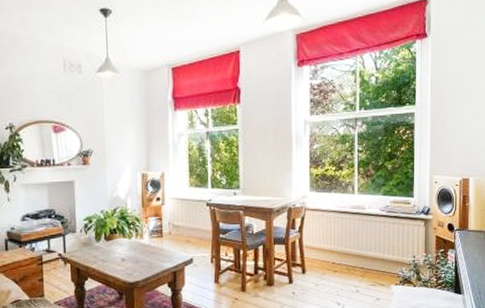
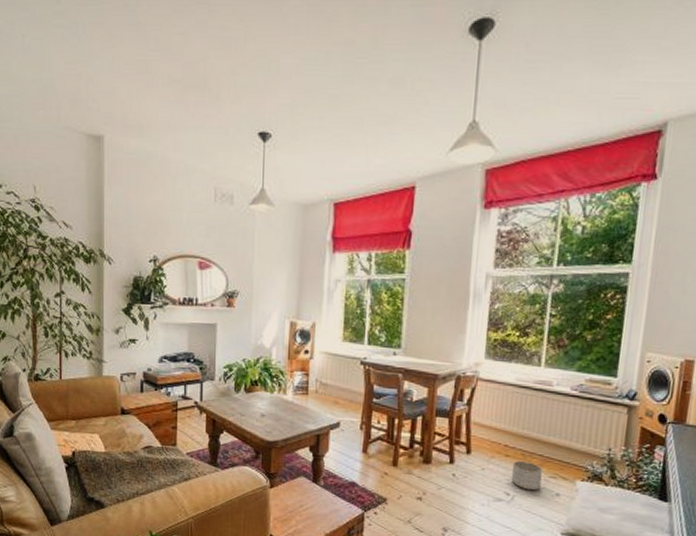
planter: none [340,274,365,299] -> present [511,460,543,491]

